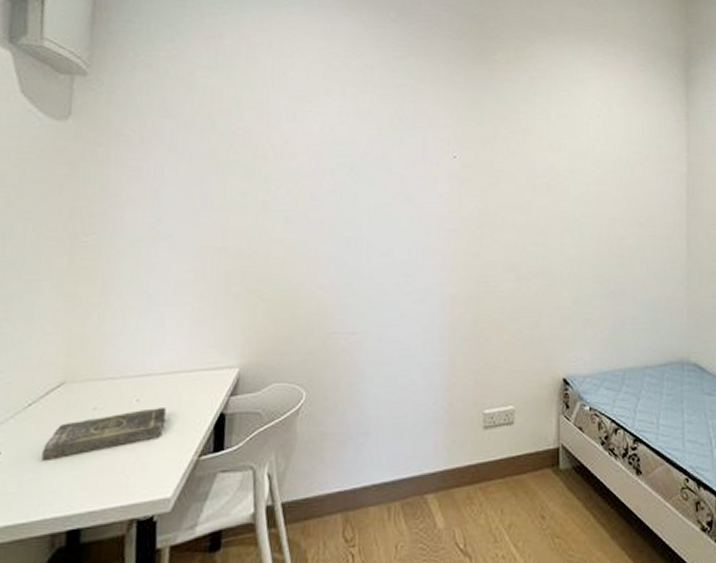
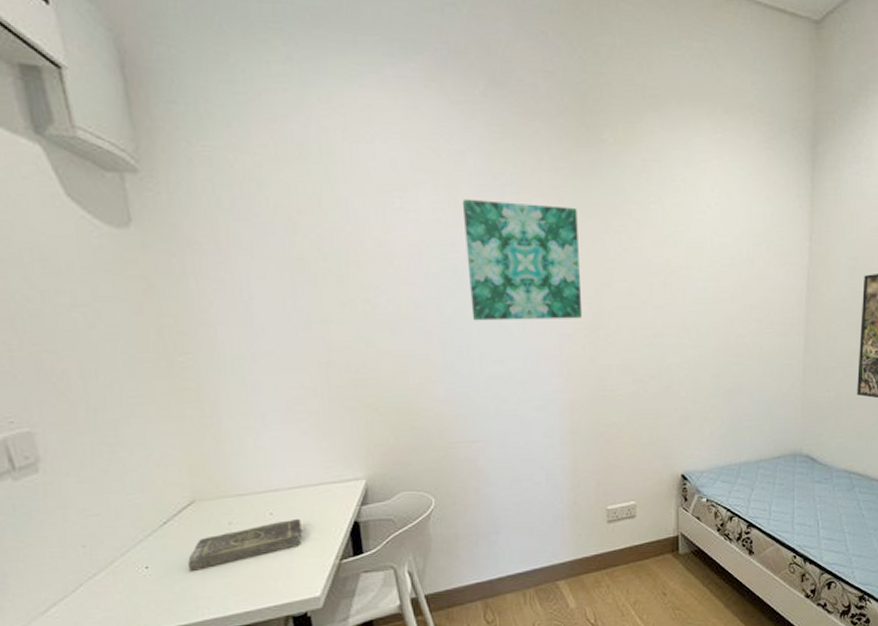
wall art: none [364,105,469,215] -> present [462,199,583,321]

